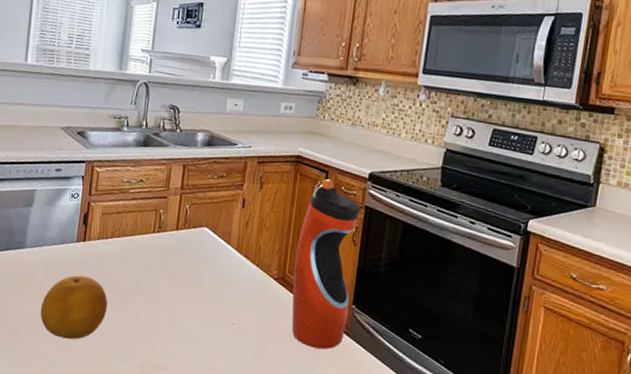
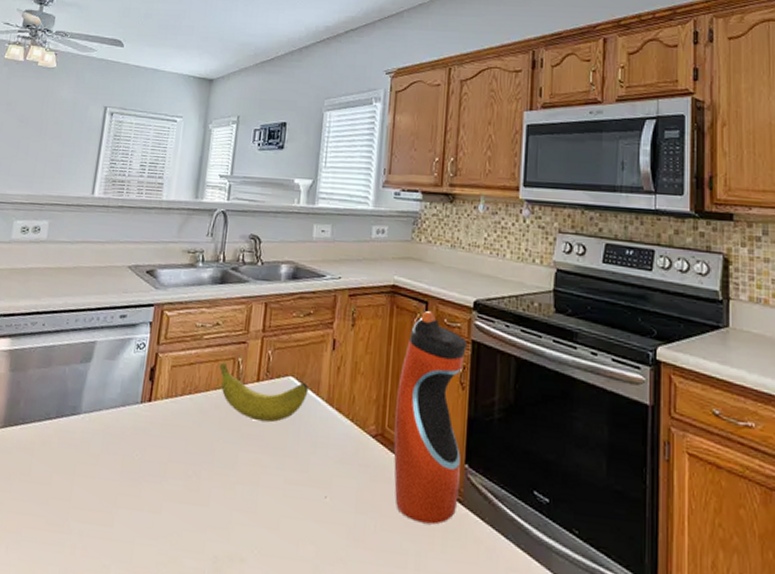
fruit: present [40,275,108,340] -> none [93,445,176,530]
banana: none [143,212,221,264] -> present [219,361,309,423]

